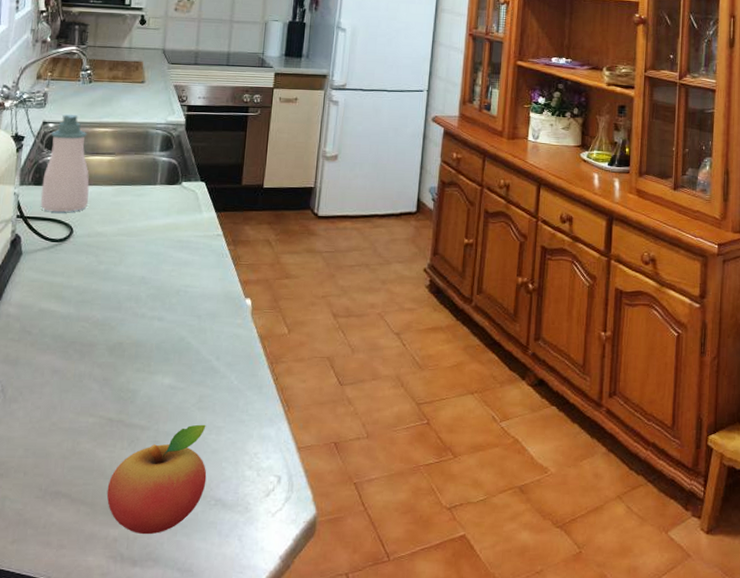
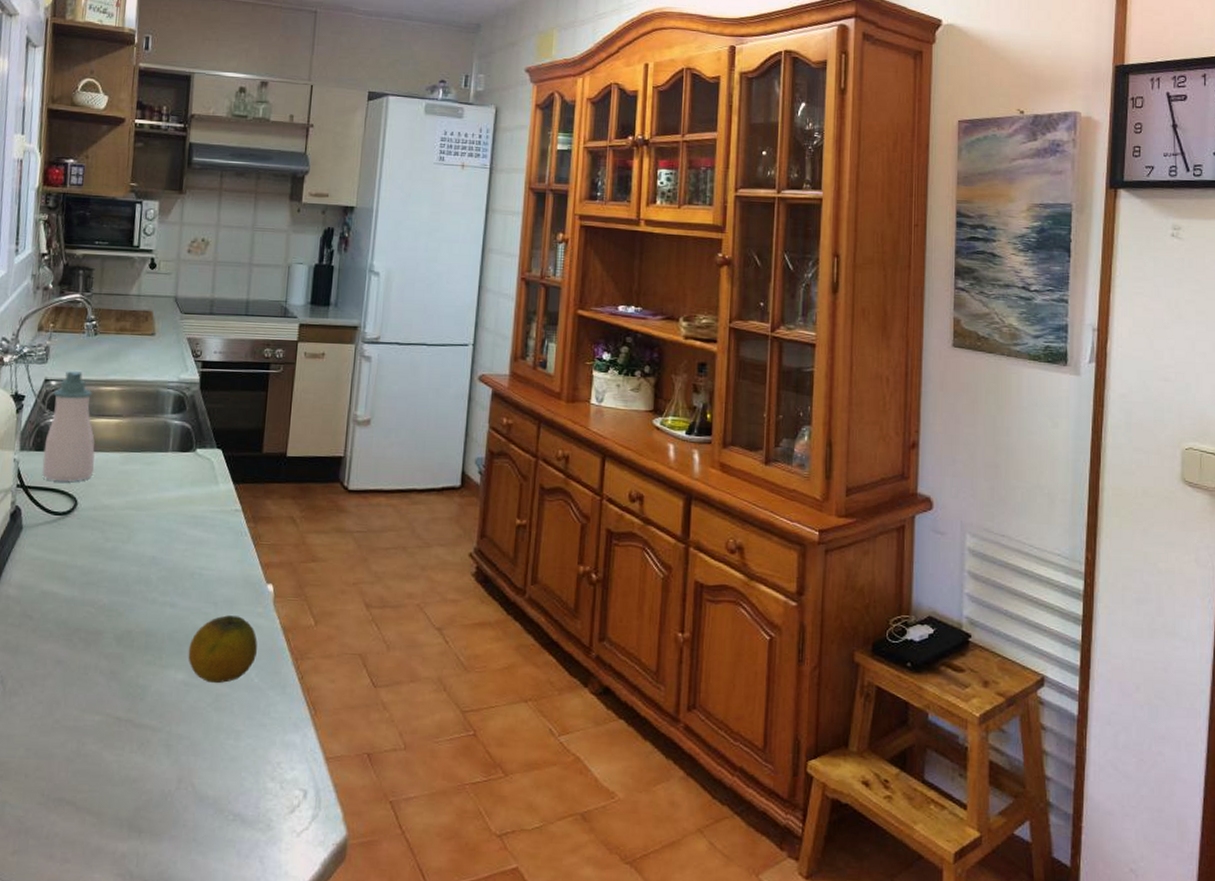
fruit: present [106,424,207,535] -> none [114,727,225,851]
fruit: none [174,327,237,387] -> present [188,615,257,684]

